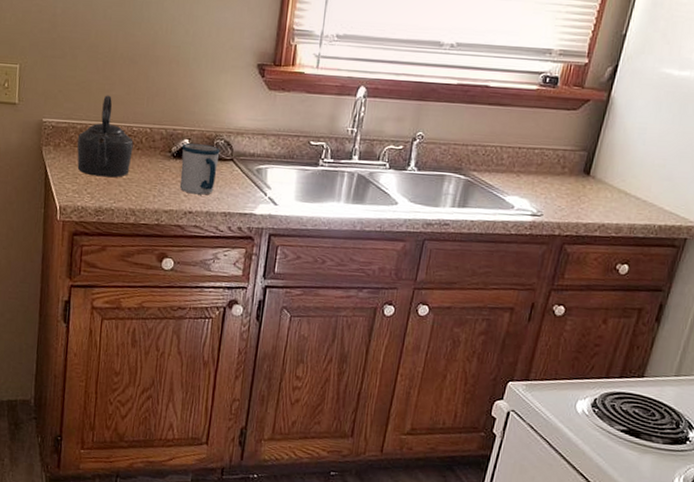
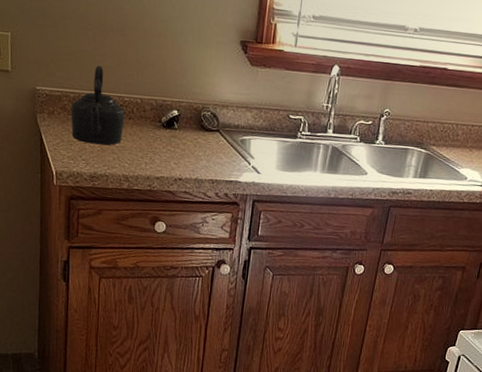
mug: present [180,142,220,195] -> none [170,113,207,163]

